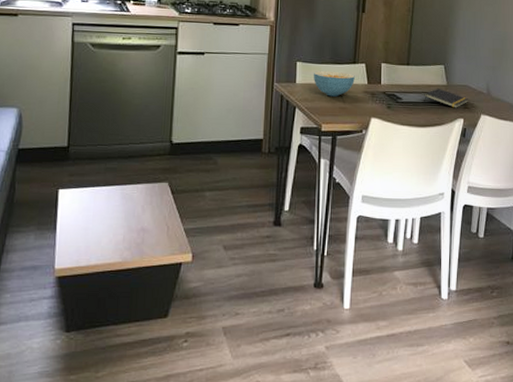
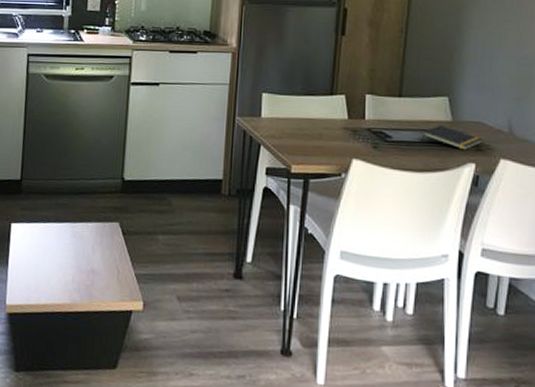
cereal bowl: present [314,71,355,97] -> none [282,103,332,134]

